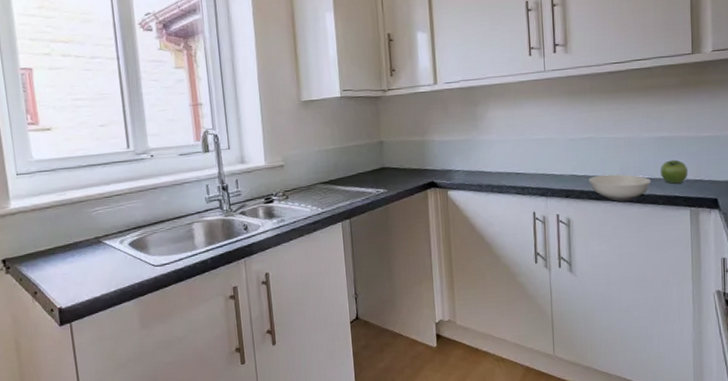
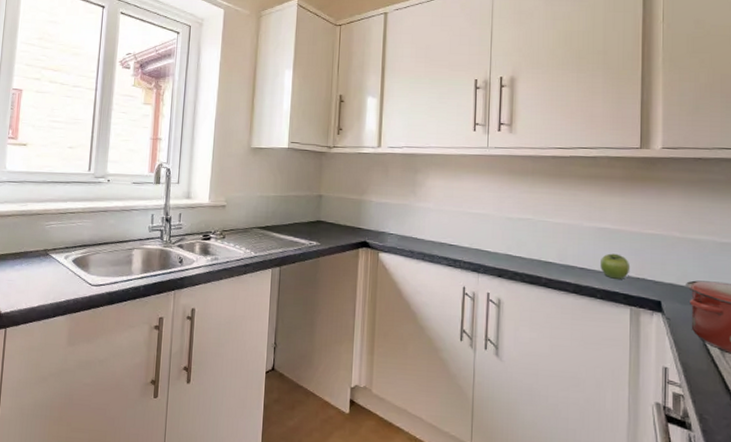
bowl: present [589,174,652,201] -> none [524,258,590,289]

